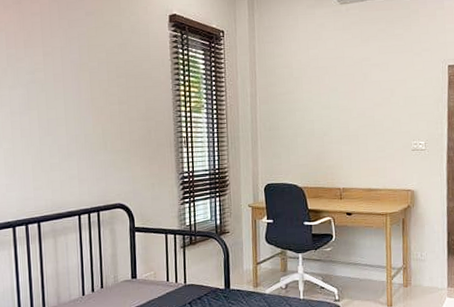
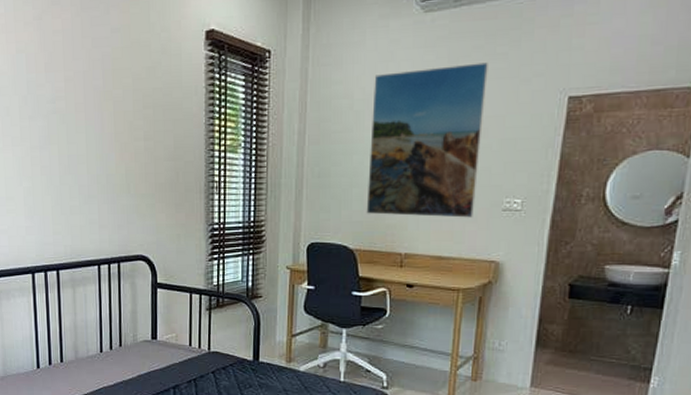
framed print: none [307,41,392,158] -> present [366,62,488,218]

